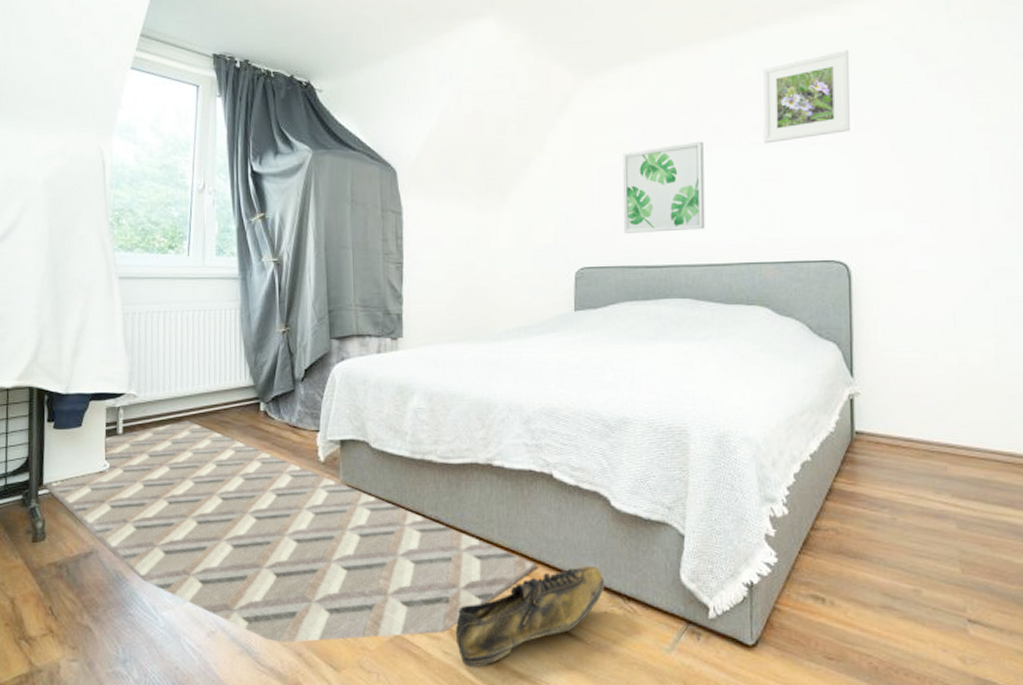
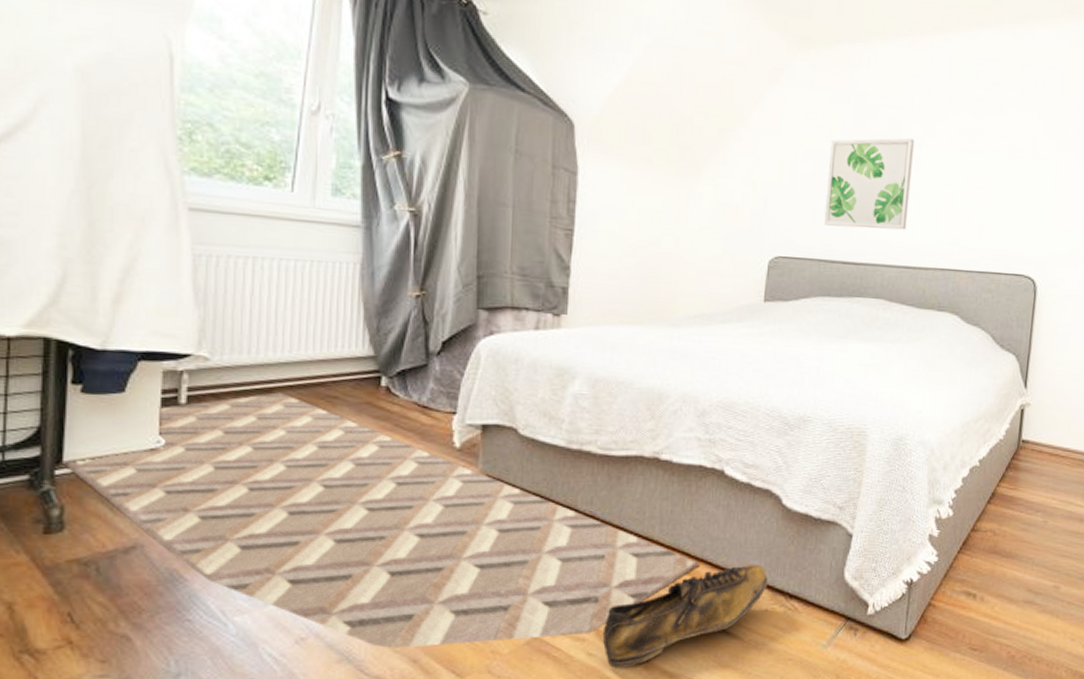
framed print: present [762,50,850,144] -> none [972,66,1063,151]

